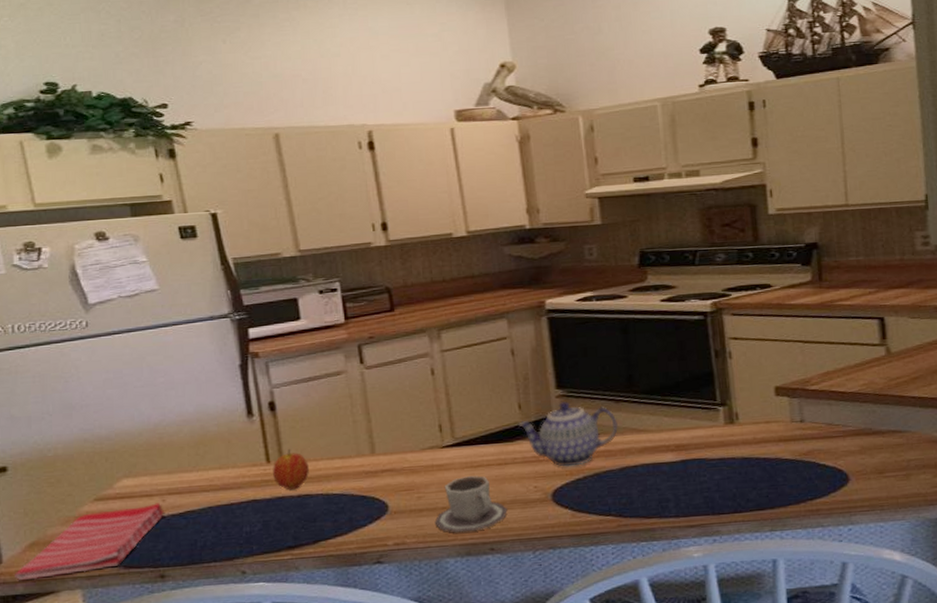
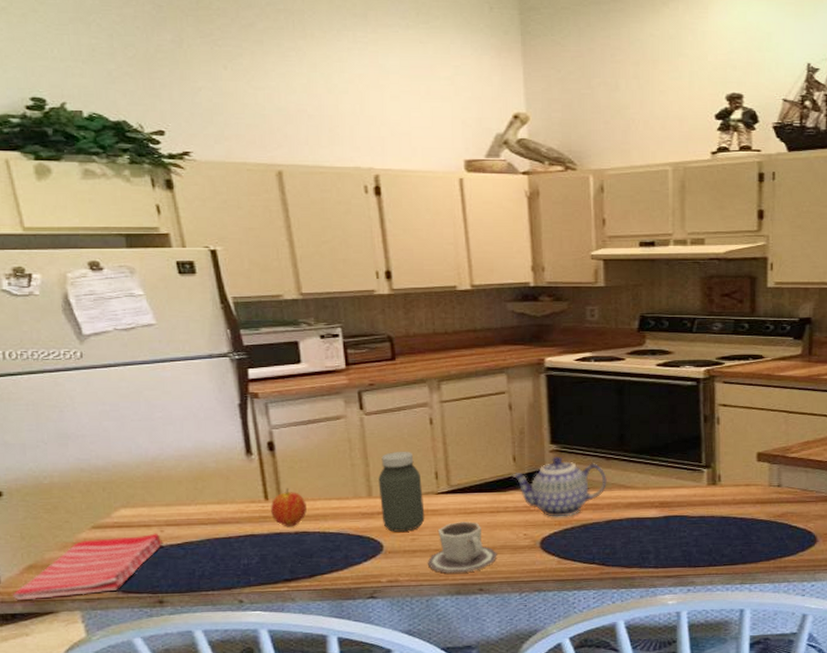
jar: none [381,404,430,490] -> present [378,451,425,532]

